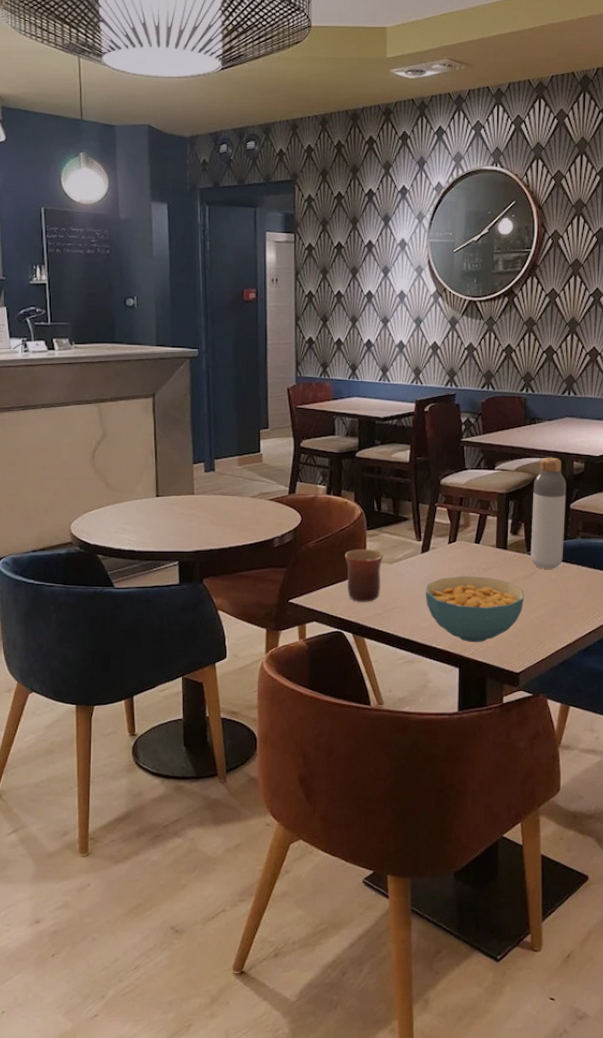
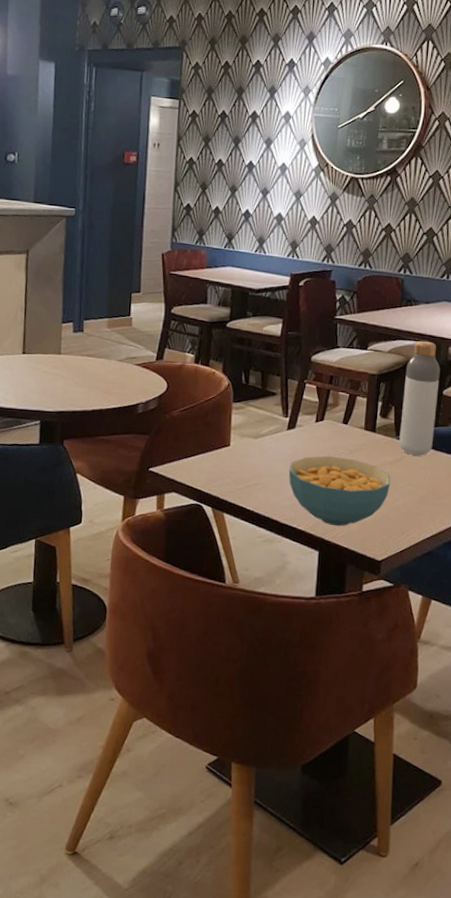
mug: present [344,548,384,602] -> none [208,421,249,476]

